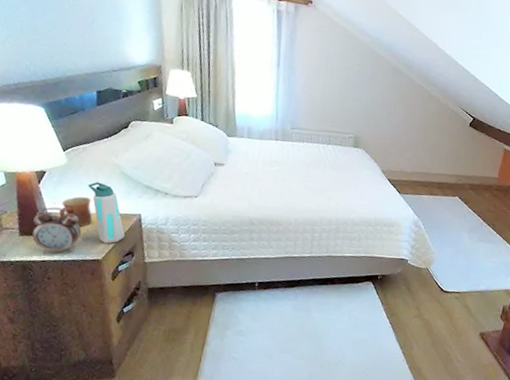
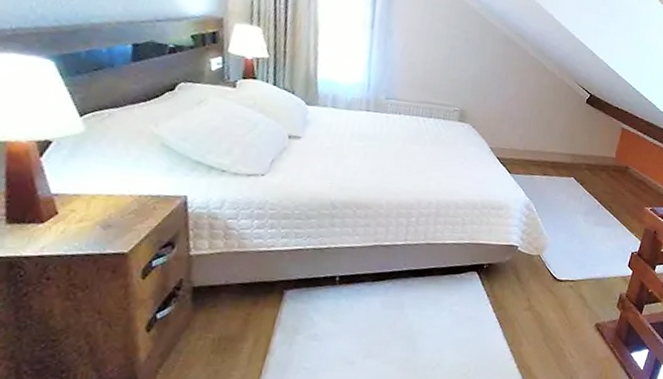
alarm clock: present [32,207,81,254] -> none [26,186,101,247]
mug: present [59,196,93,227] -> none [69,173,119,212]
water bottle: present [88,182,125,244] -> none [113,155,164,233]

